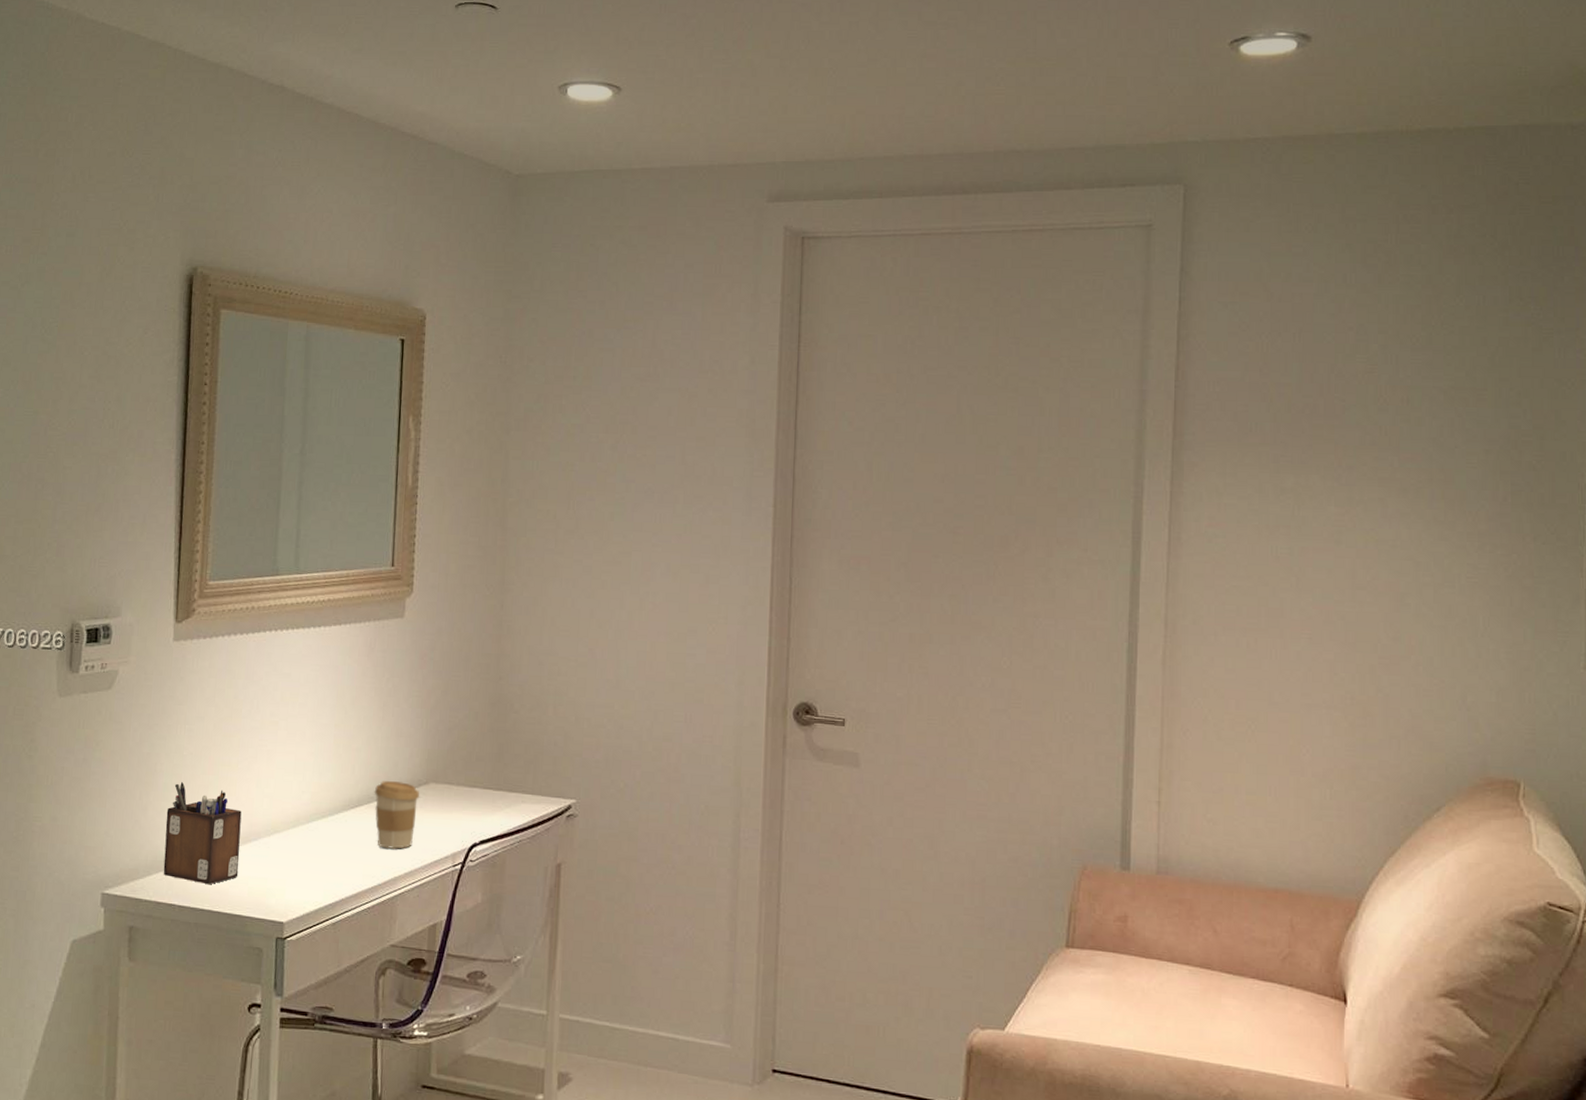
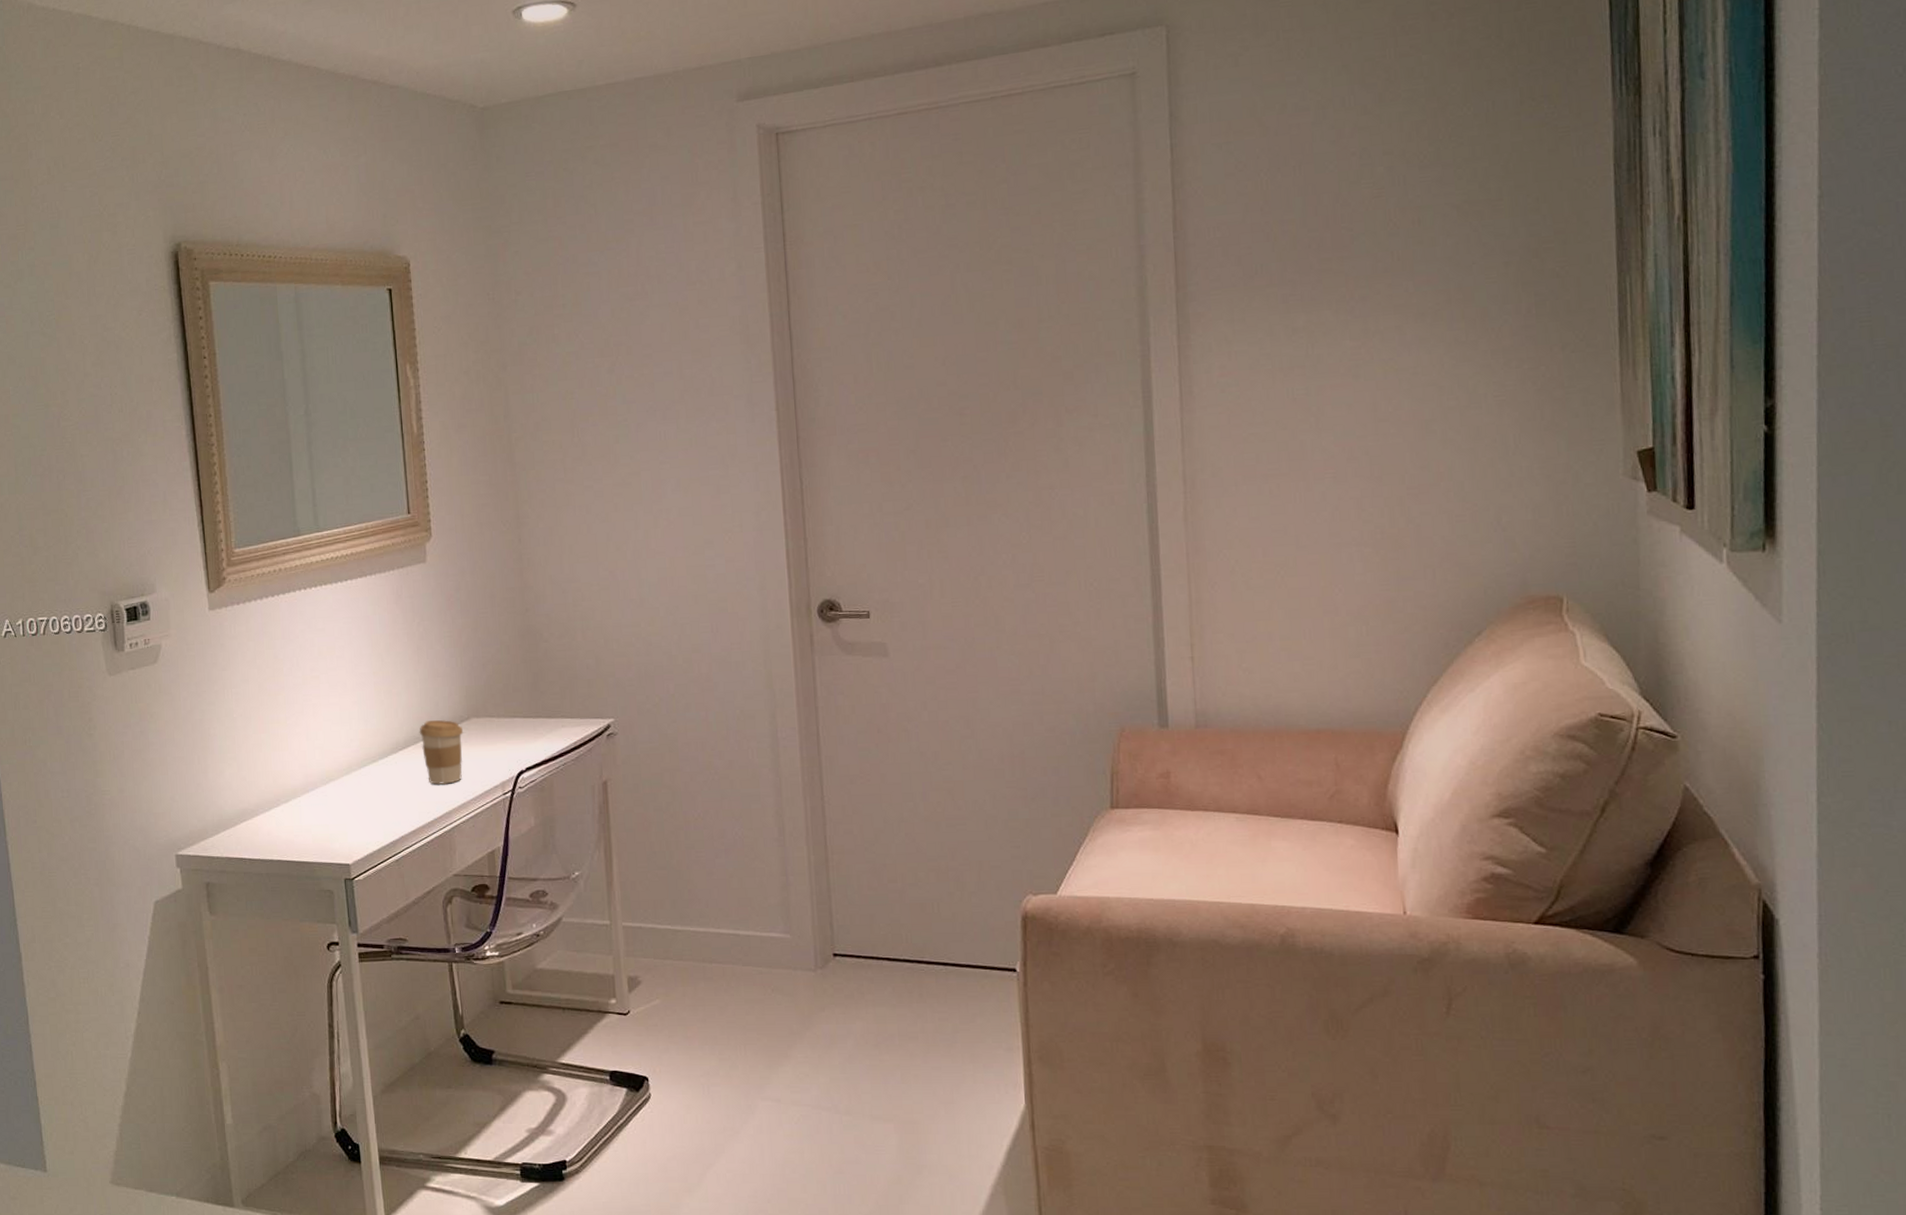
desk organizer: present [163,781,242,885] -> none [225,742,301,837]

